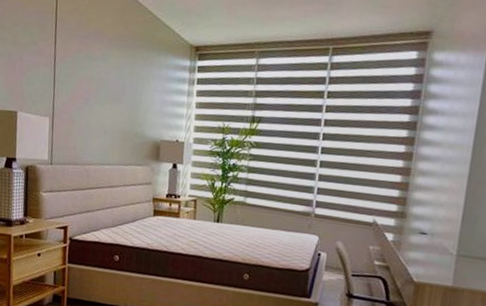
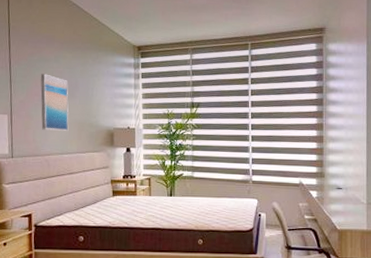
wall art: none [83,74,115,140] -> present [40,74,69,131]

